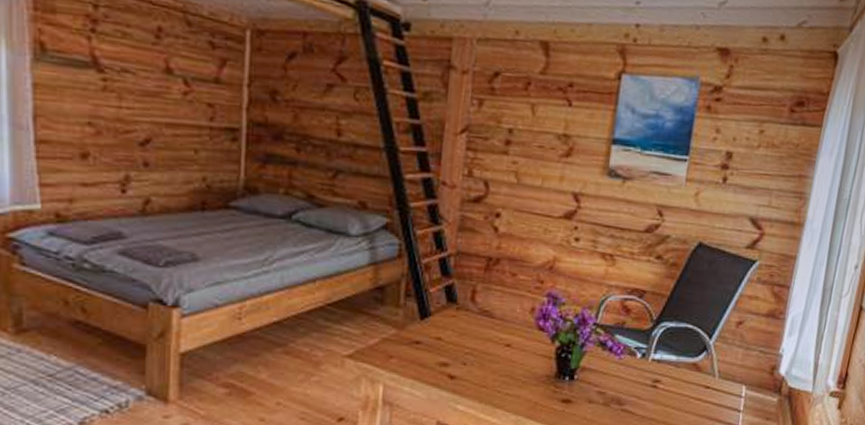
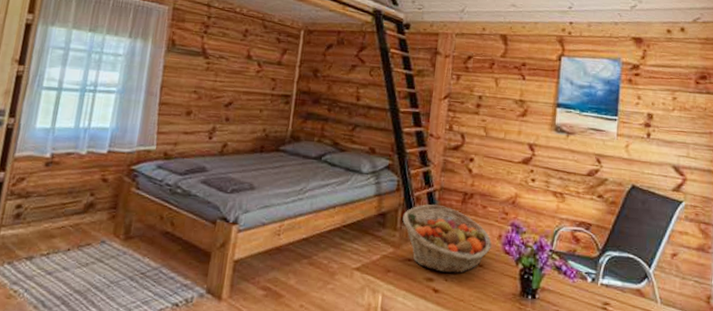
fruit basket: none [407,273,522,356] -> present [402,204,492,274]

